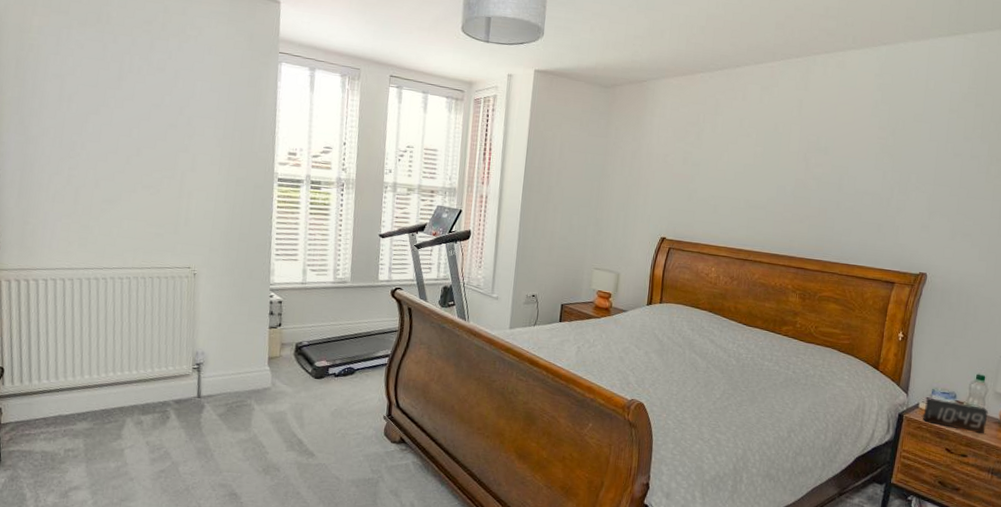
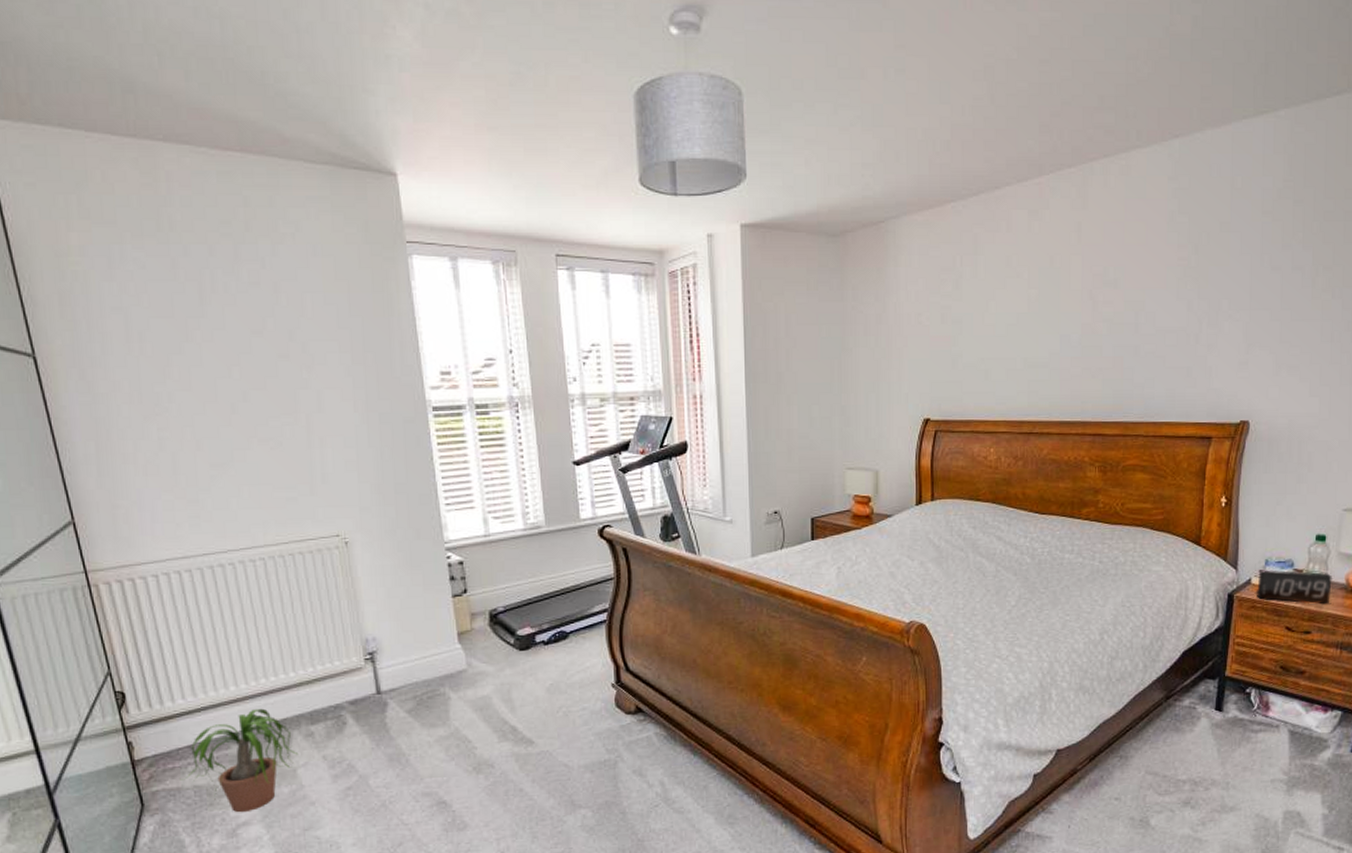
potted plant: none [32,395,128,479] -> present [179,708,299,813]

